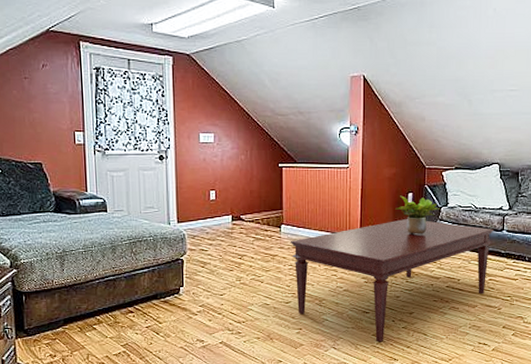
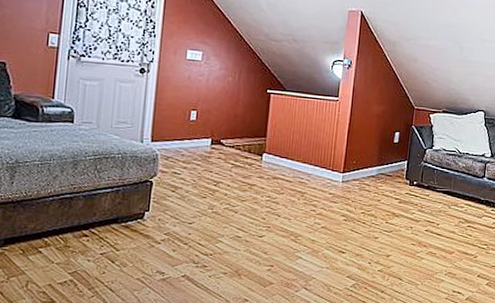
coffee table: present [290,219,494,342] -> none [270,158,475,285]
potted plant: present [395,195,440,234] -> none [381,134,425,175]

